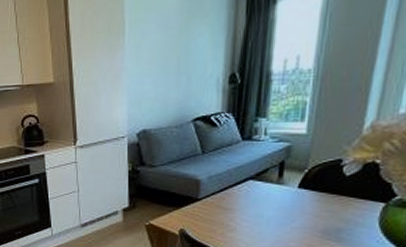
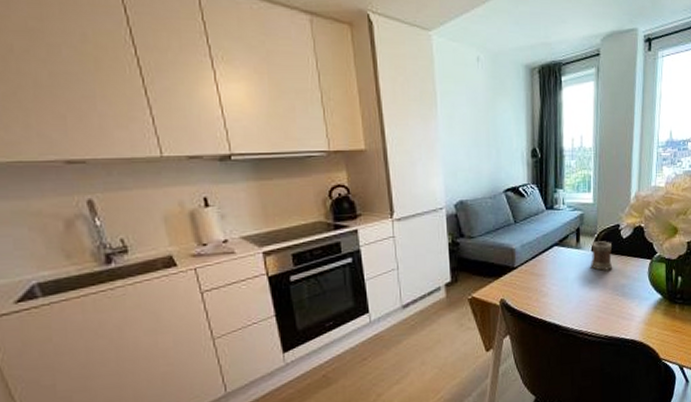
mug: none [295,177,328,211] -> present [591,241,612,271]

